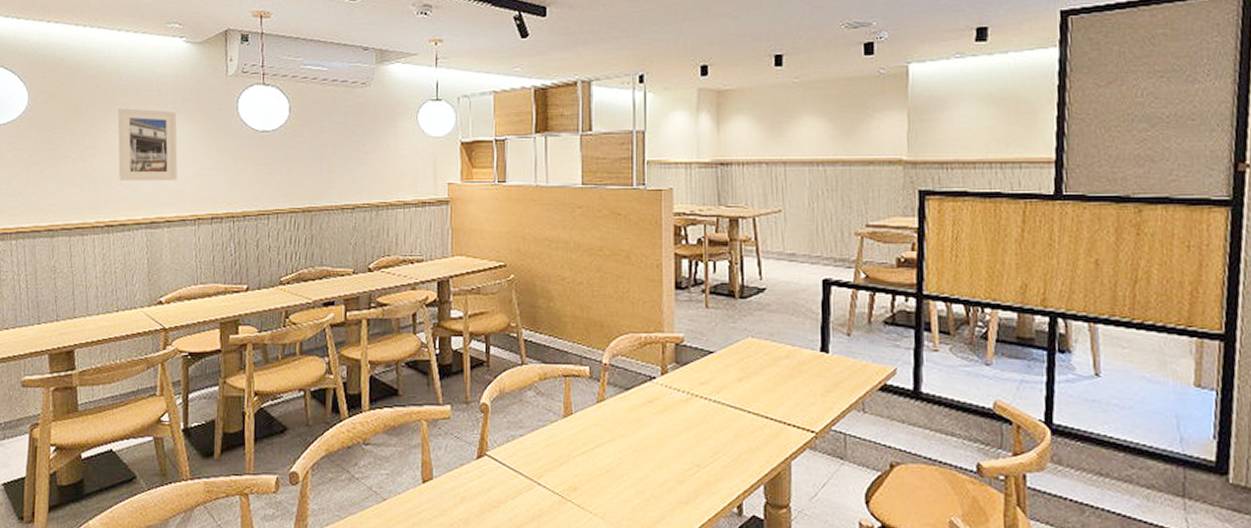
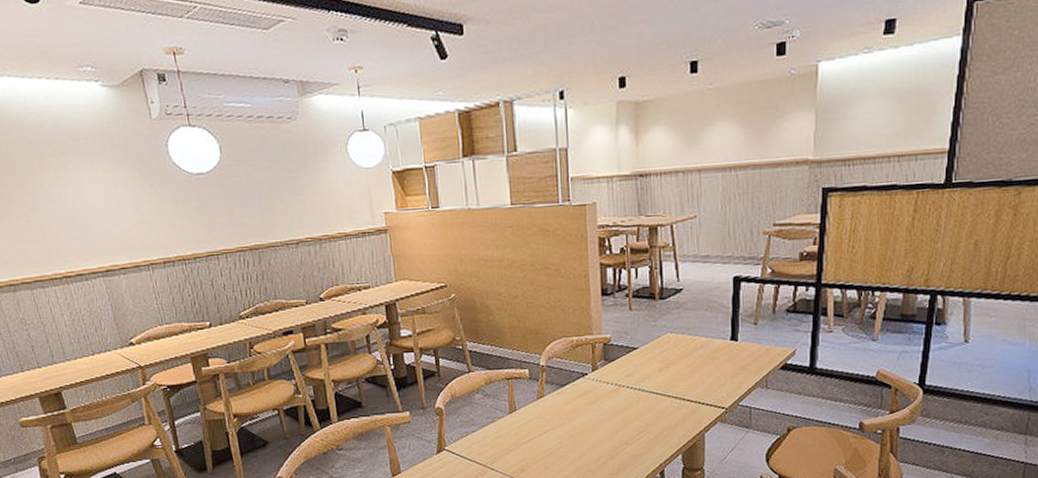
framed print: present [117,108,178,181] -> none [49,159,124,234]

